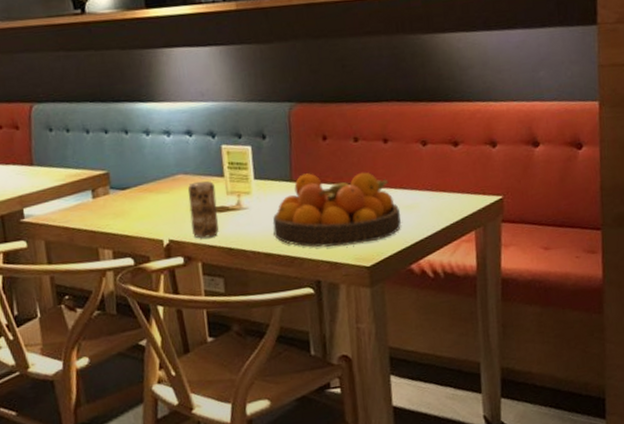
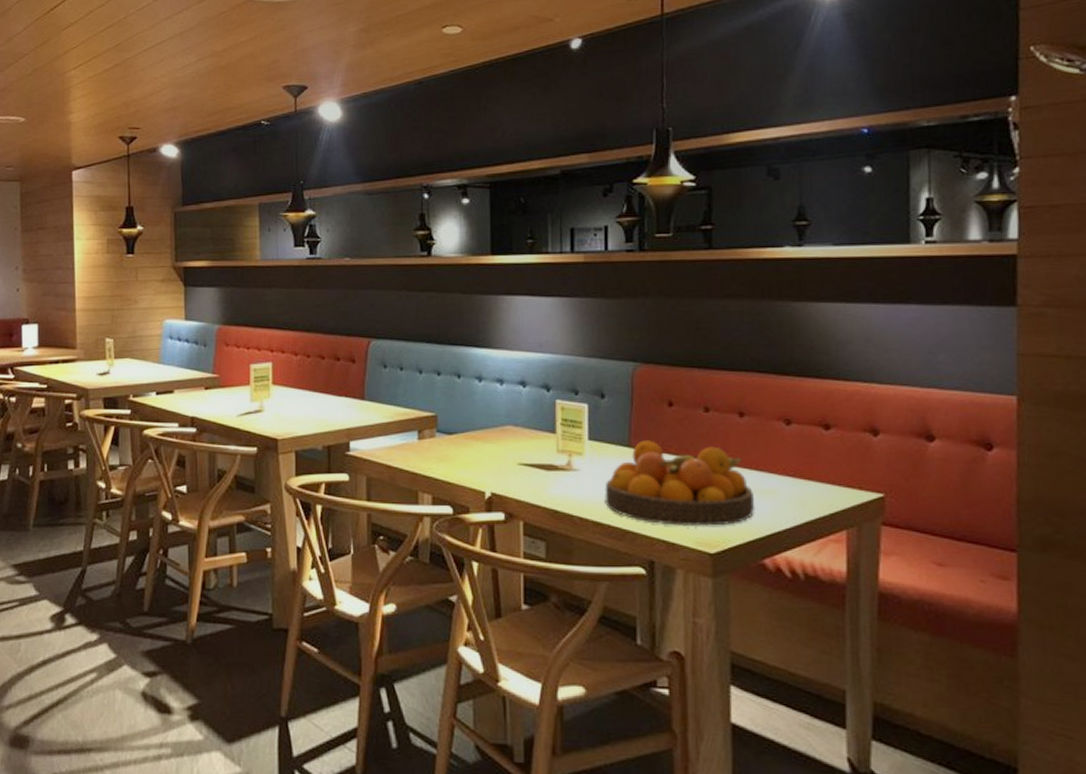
beverage can: present [187,180,219,239] -> none [515,435,546,496]

